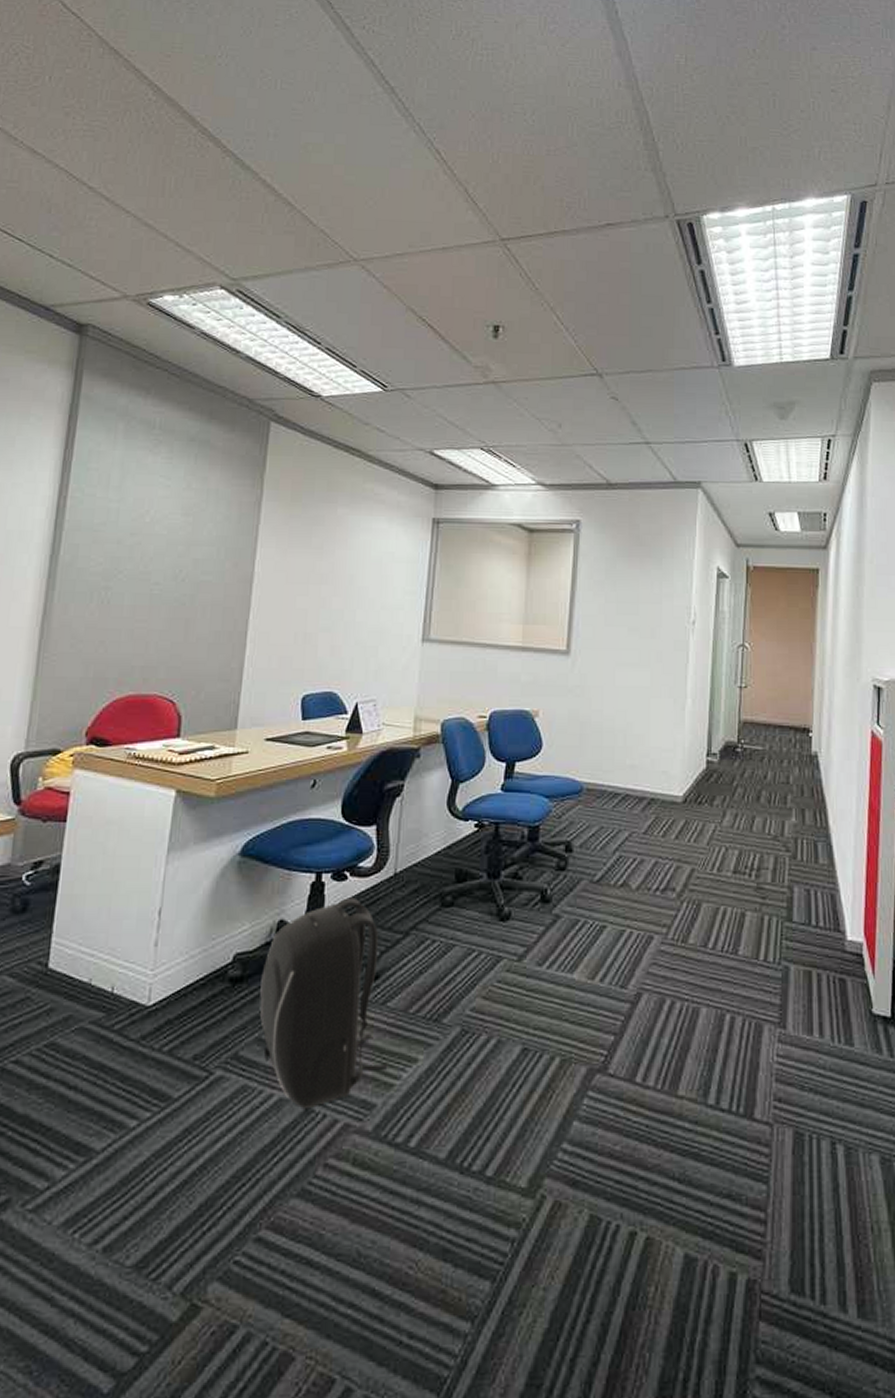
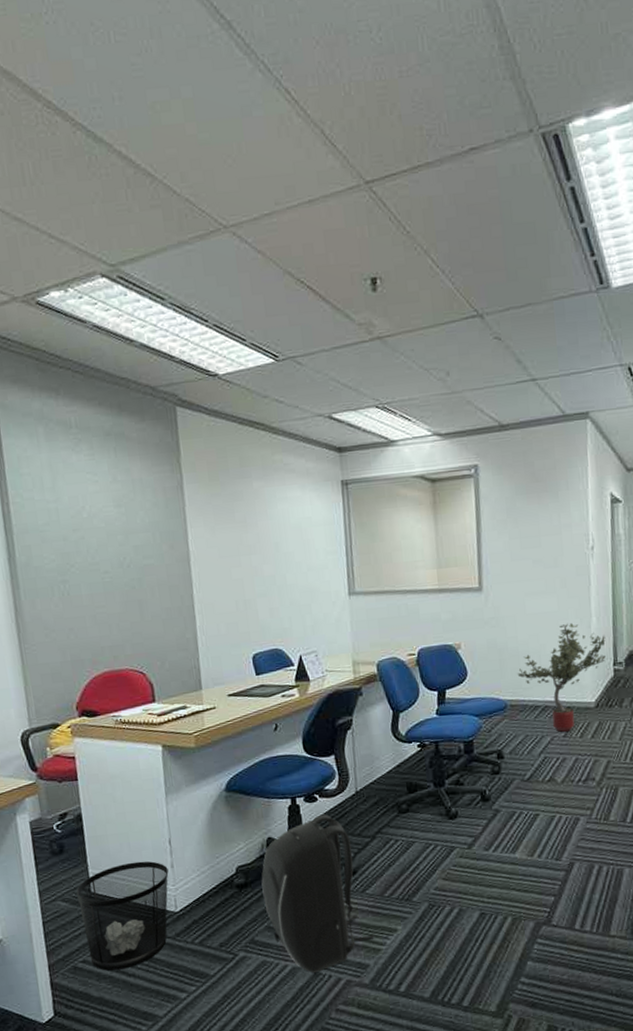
waste bin: none [25,933,150,1078] -> present [76,861,169,971]
potted tree: none [598,701,700,827] -> present [517,622,606,732]

